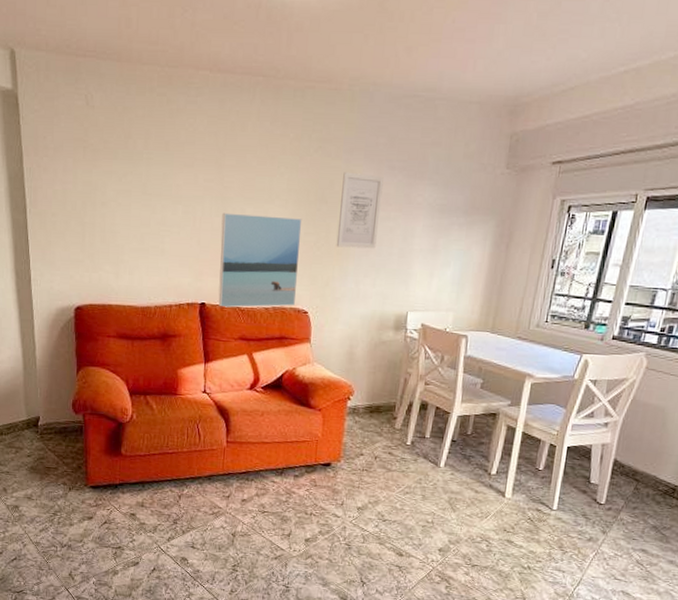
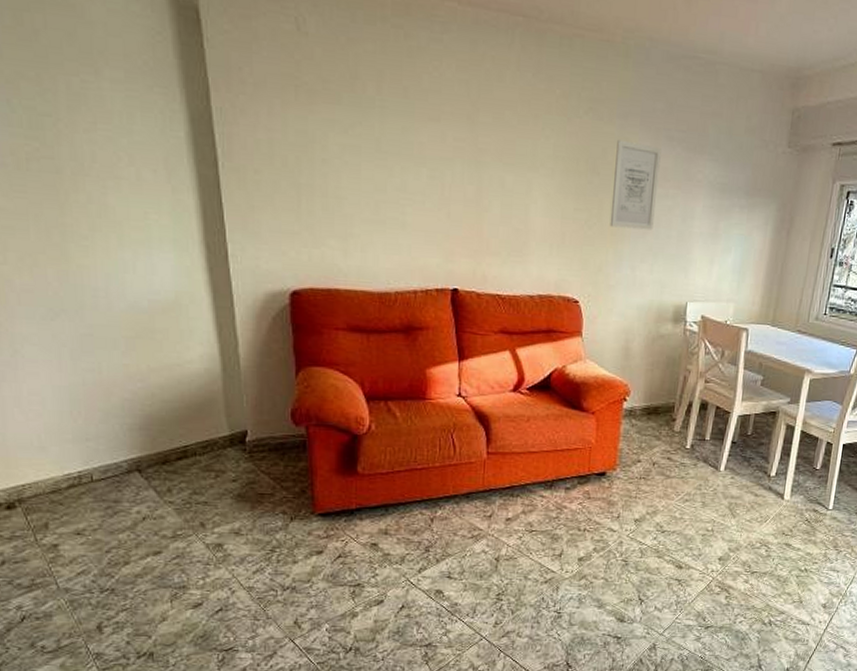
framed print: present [218,212,303,308] -> none [474,180,572,295]

